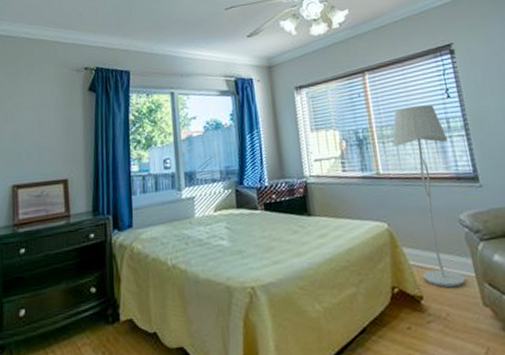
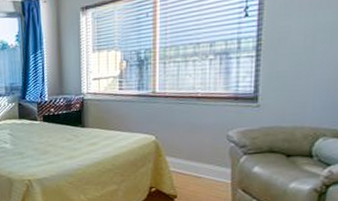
floor lamp: present [392,105,466,288] -> none [174,24,235,191]

